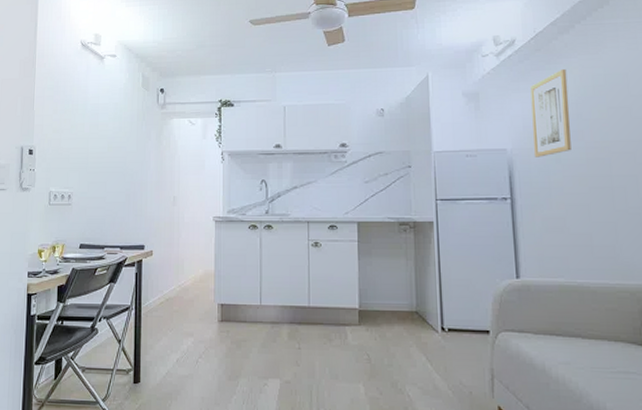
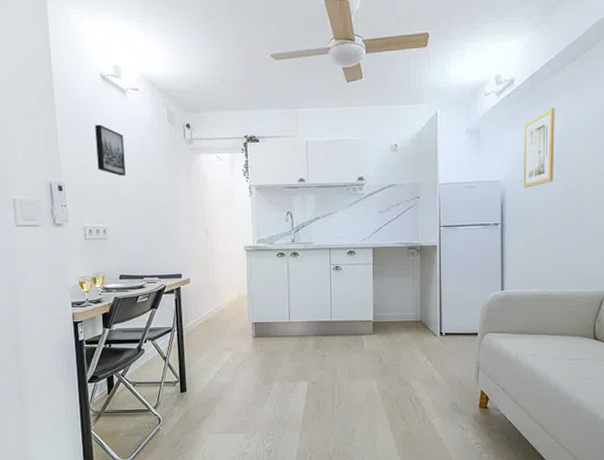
wall art: none [69,90,97,141] -> present [95,124,126,177]

